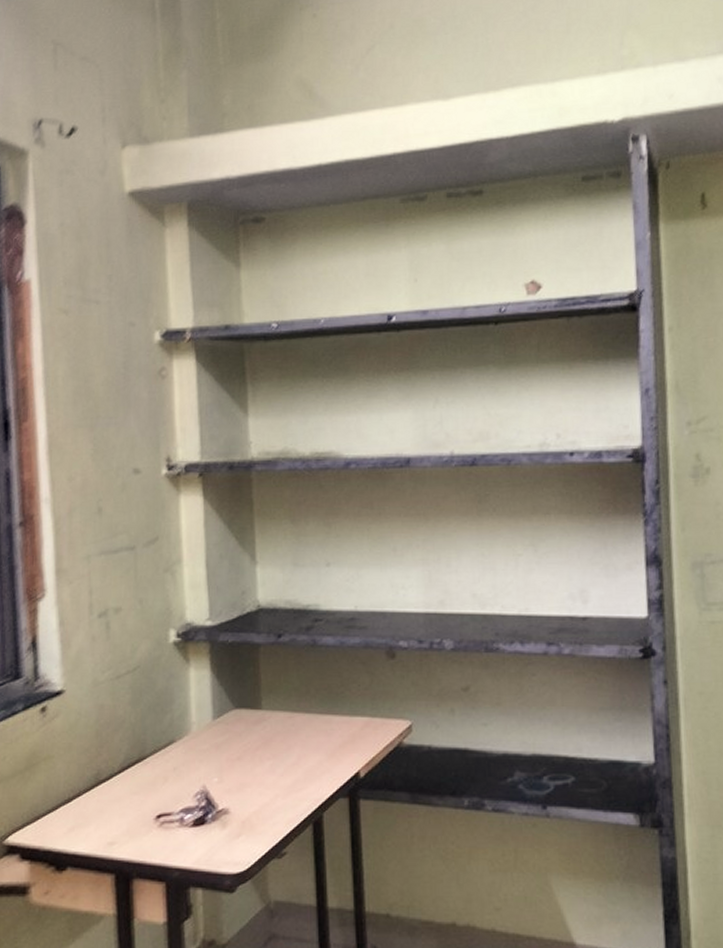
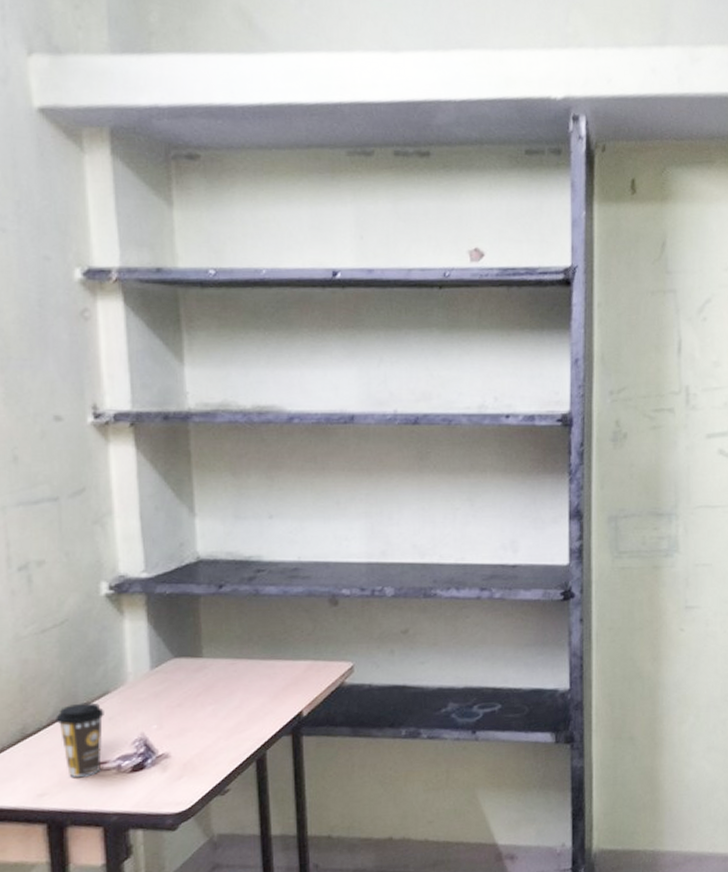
coffee cup: none [126,751,170,827] -> present [56,702,104,777]

